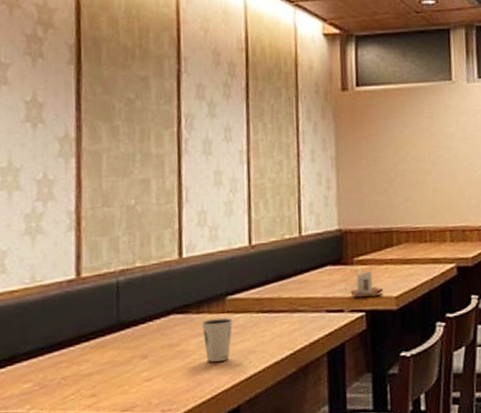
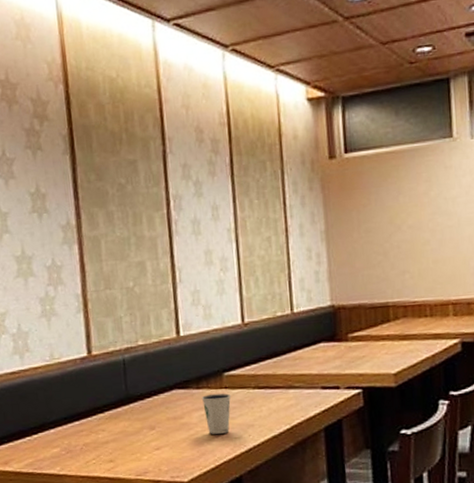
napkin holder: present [351,267,383,298] -> none [346,343,381,375]

